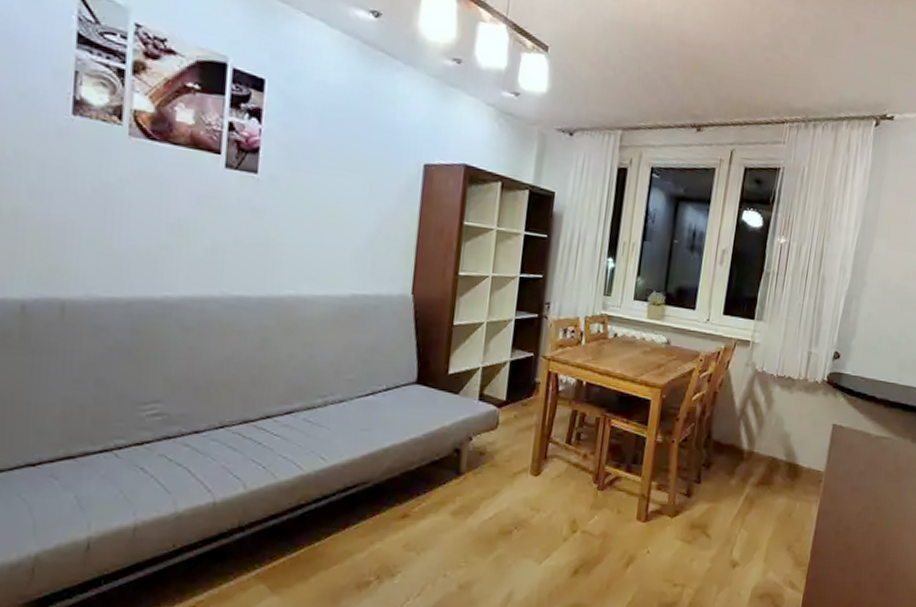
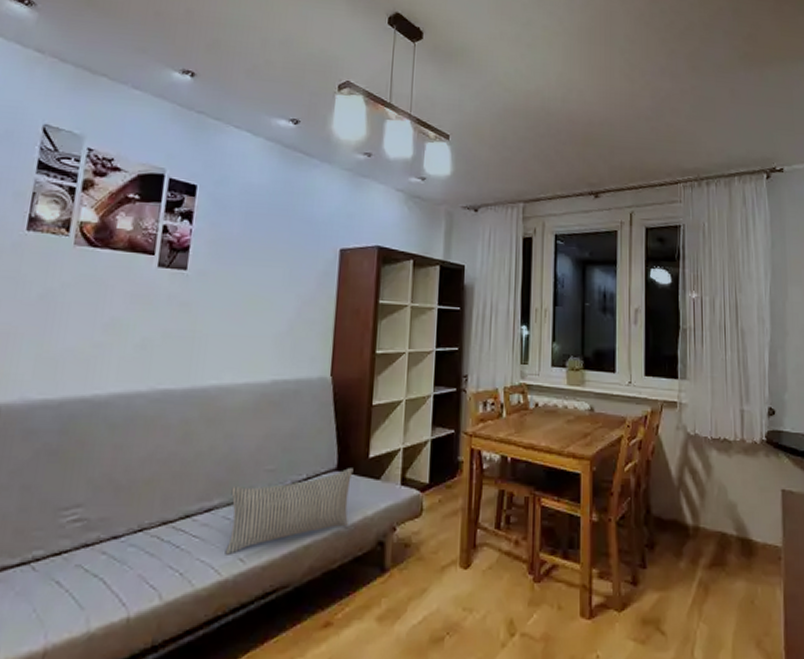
pillow: none [306,382,433,453] -> present [225,468,354,555]

